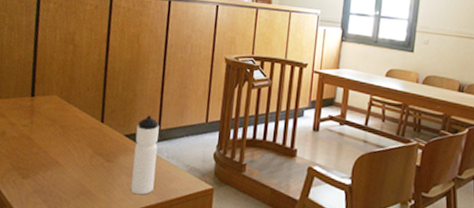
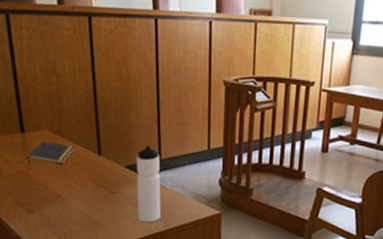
notepad: none [32,106,79,130] -> present [28,141,74,165]

